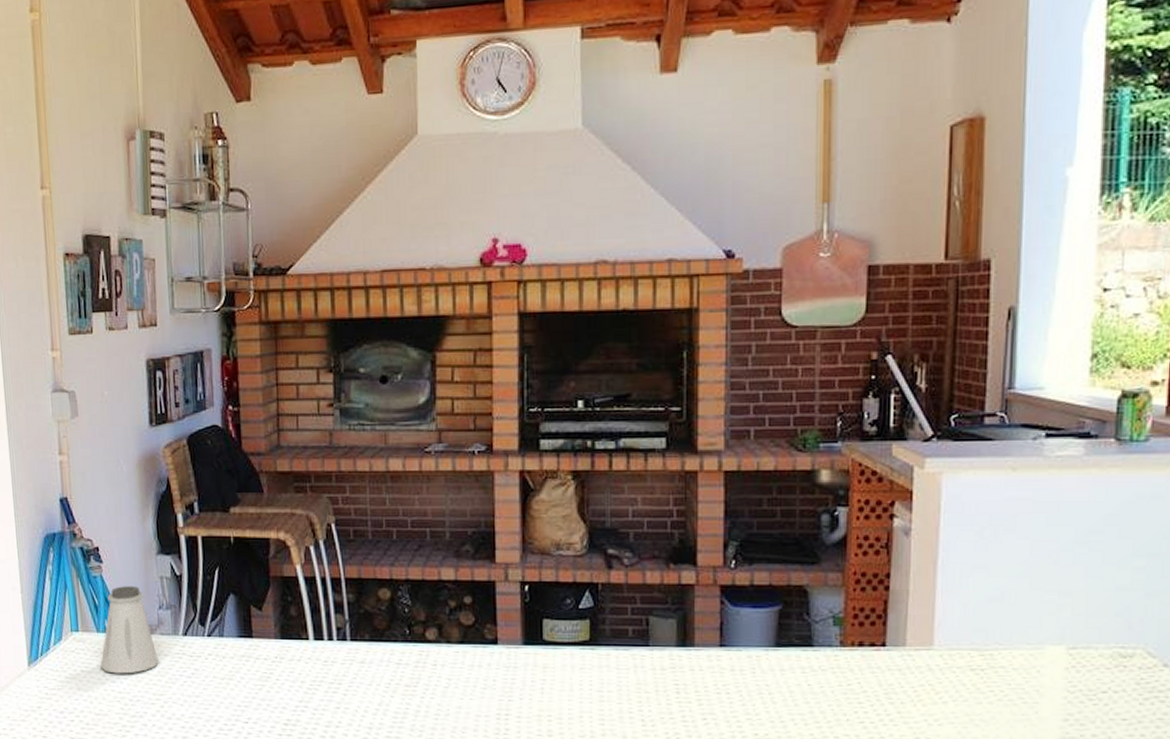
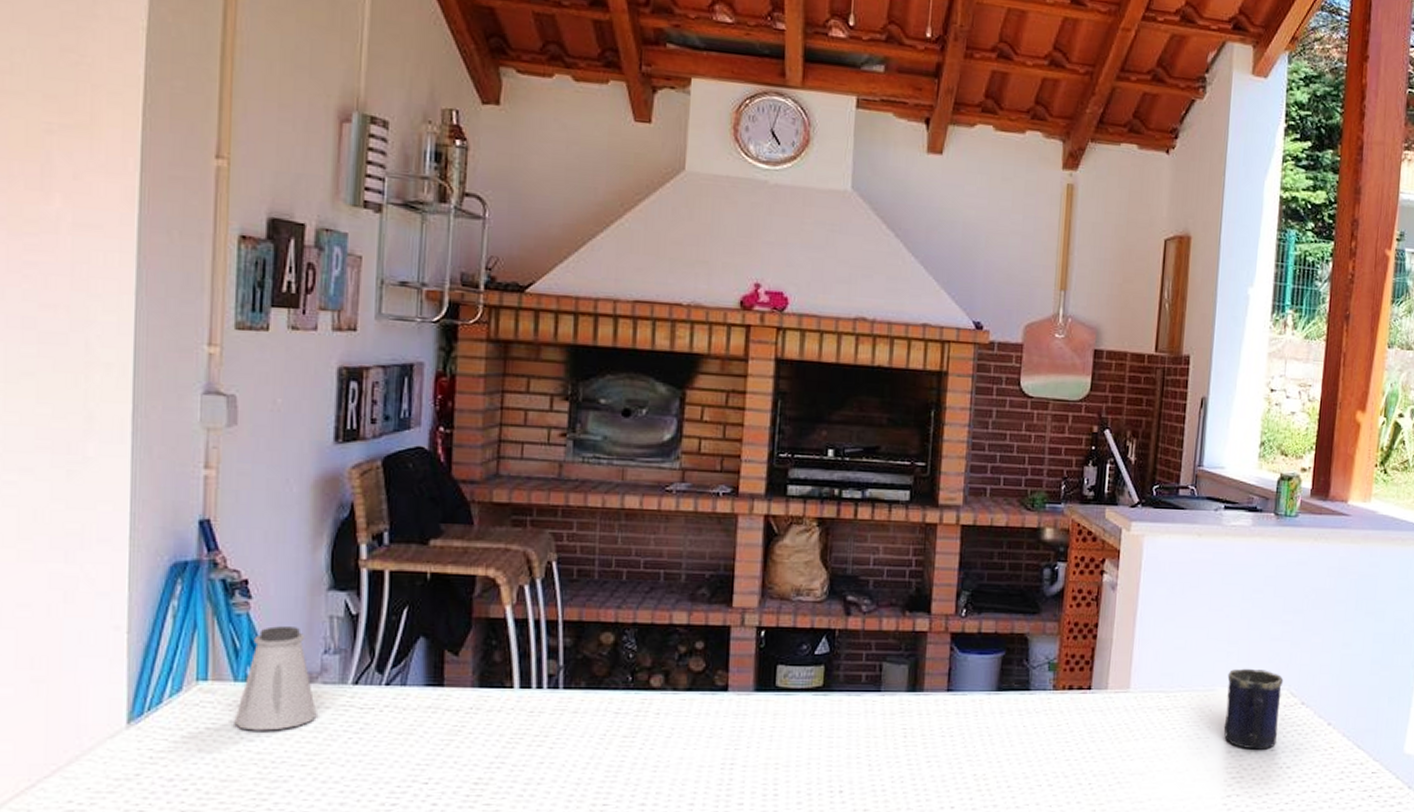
mug: none [1057,623,1137,719] -> present [1223,668,1284,750]

